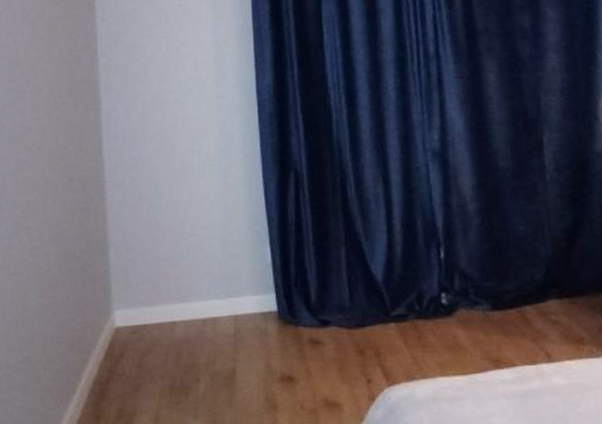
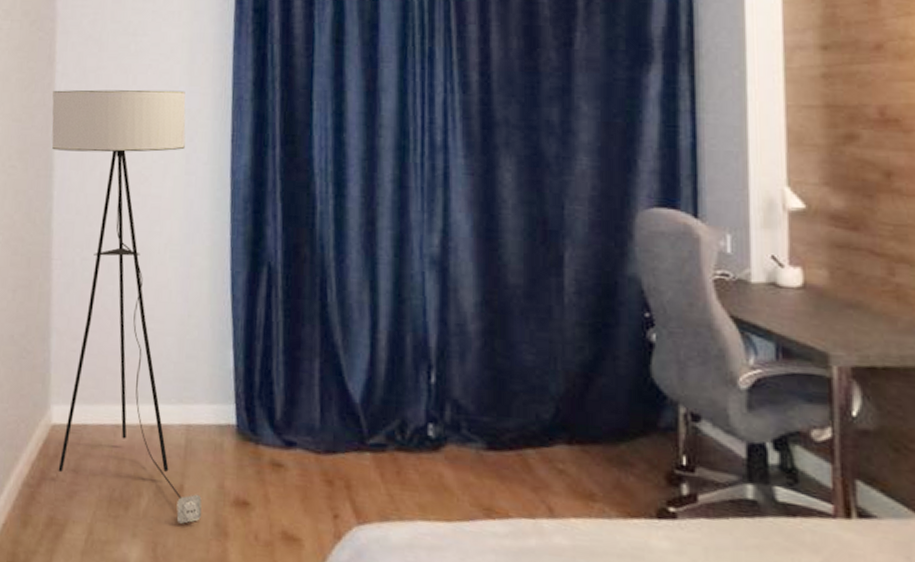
floor lamp: none [95,25,253,402] -> present [51,89,202,524]

